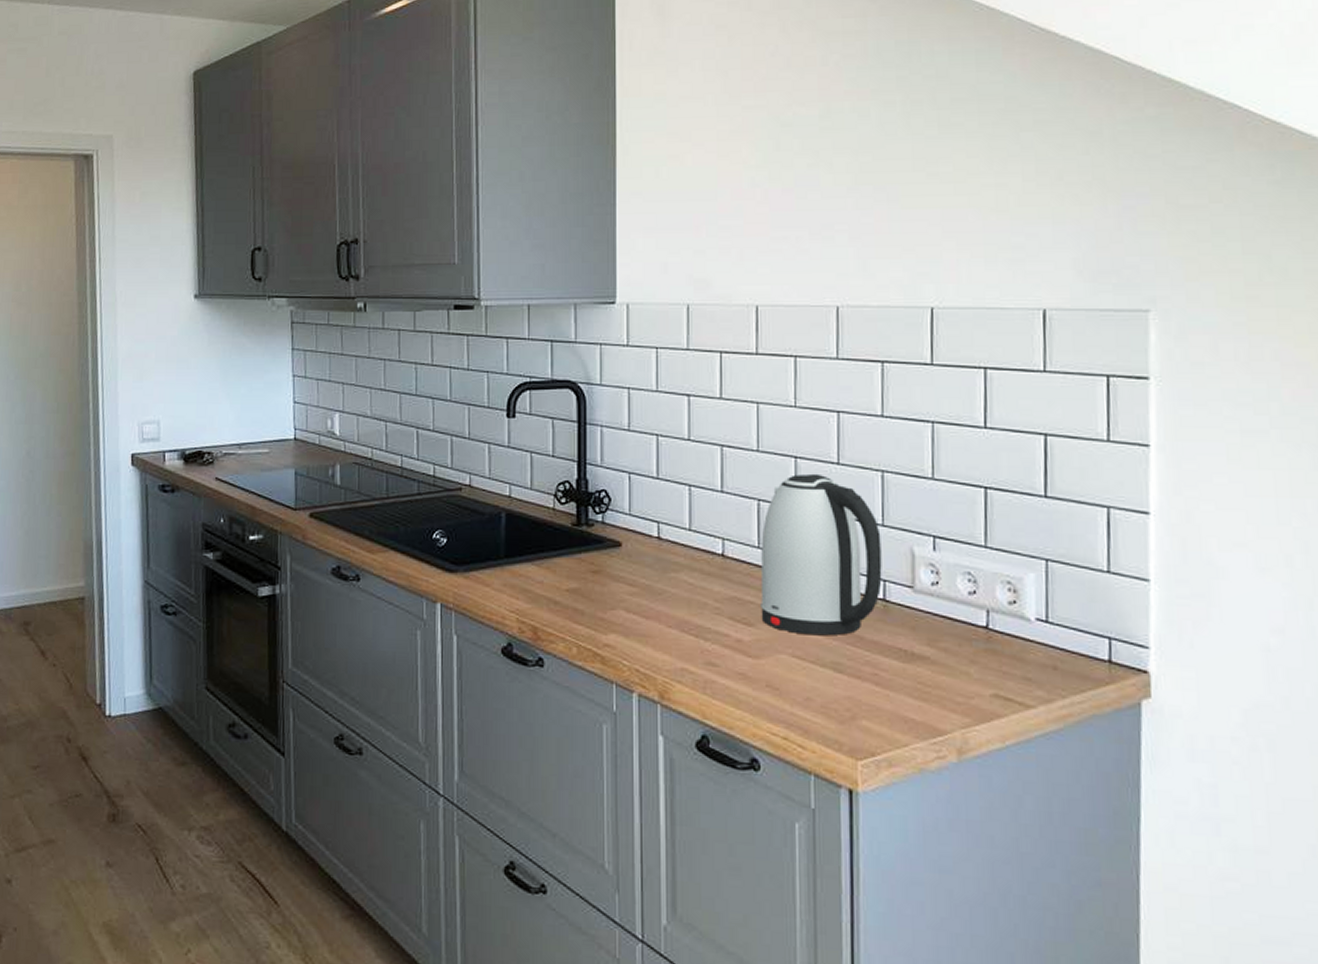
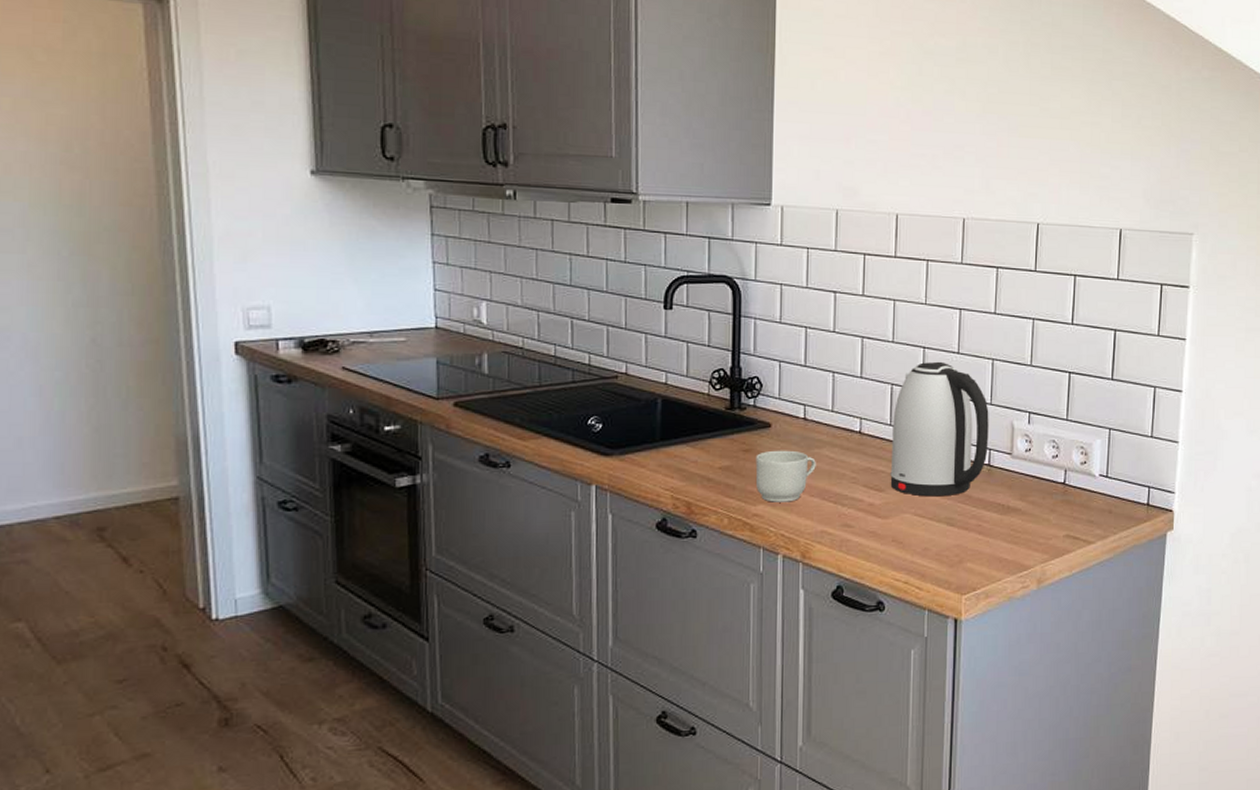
mug: none [605,572,673,633] -> present [755,450,816,502]

